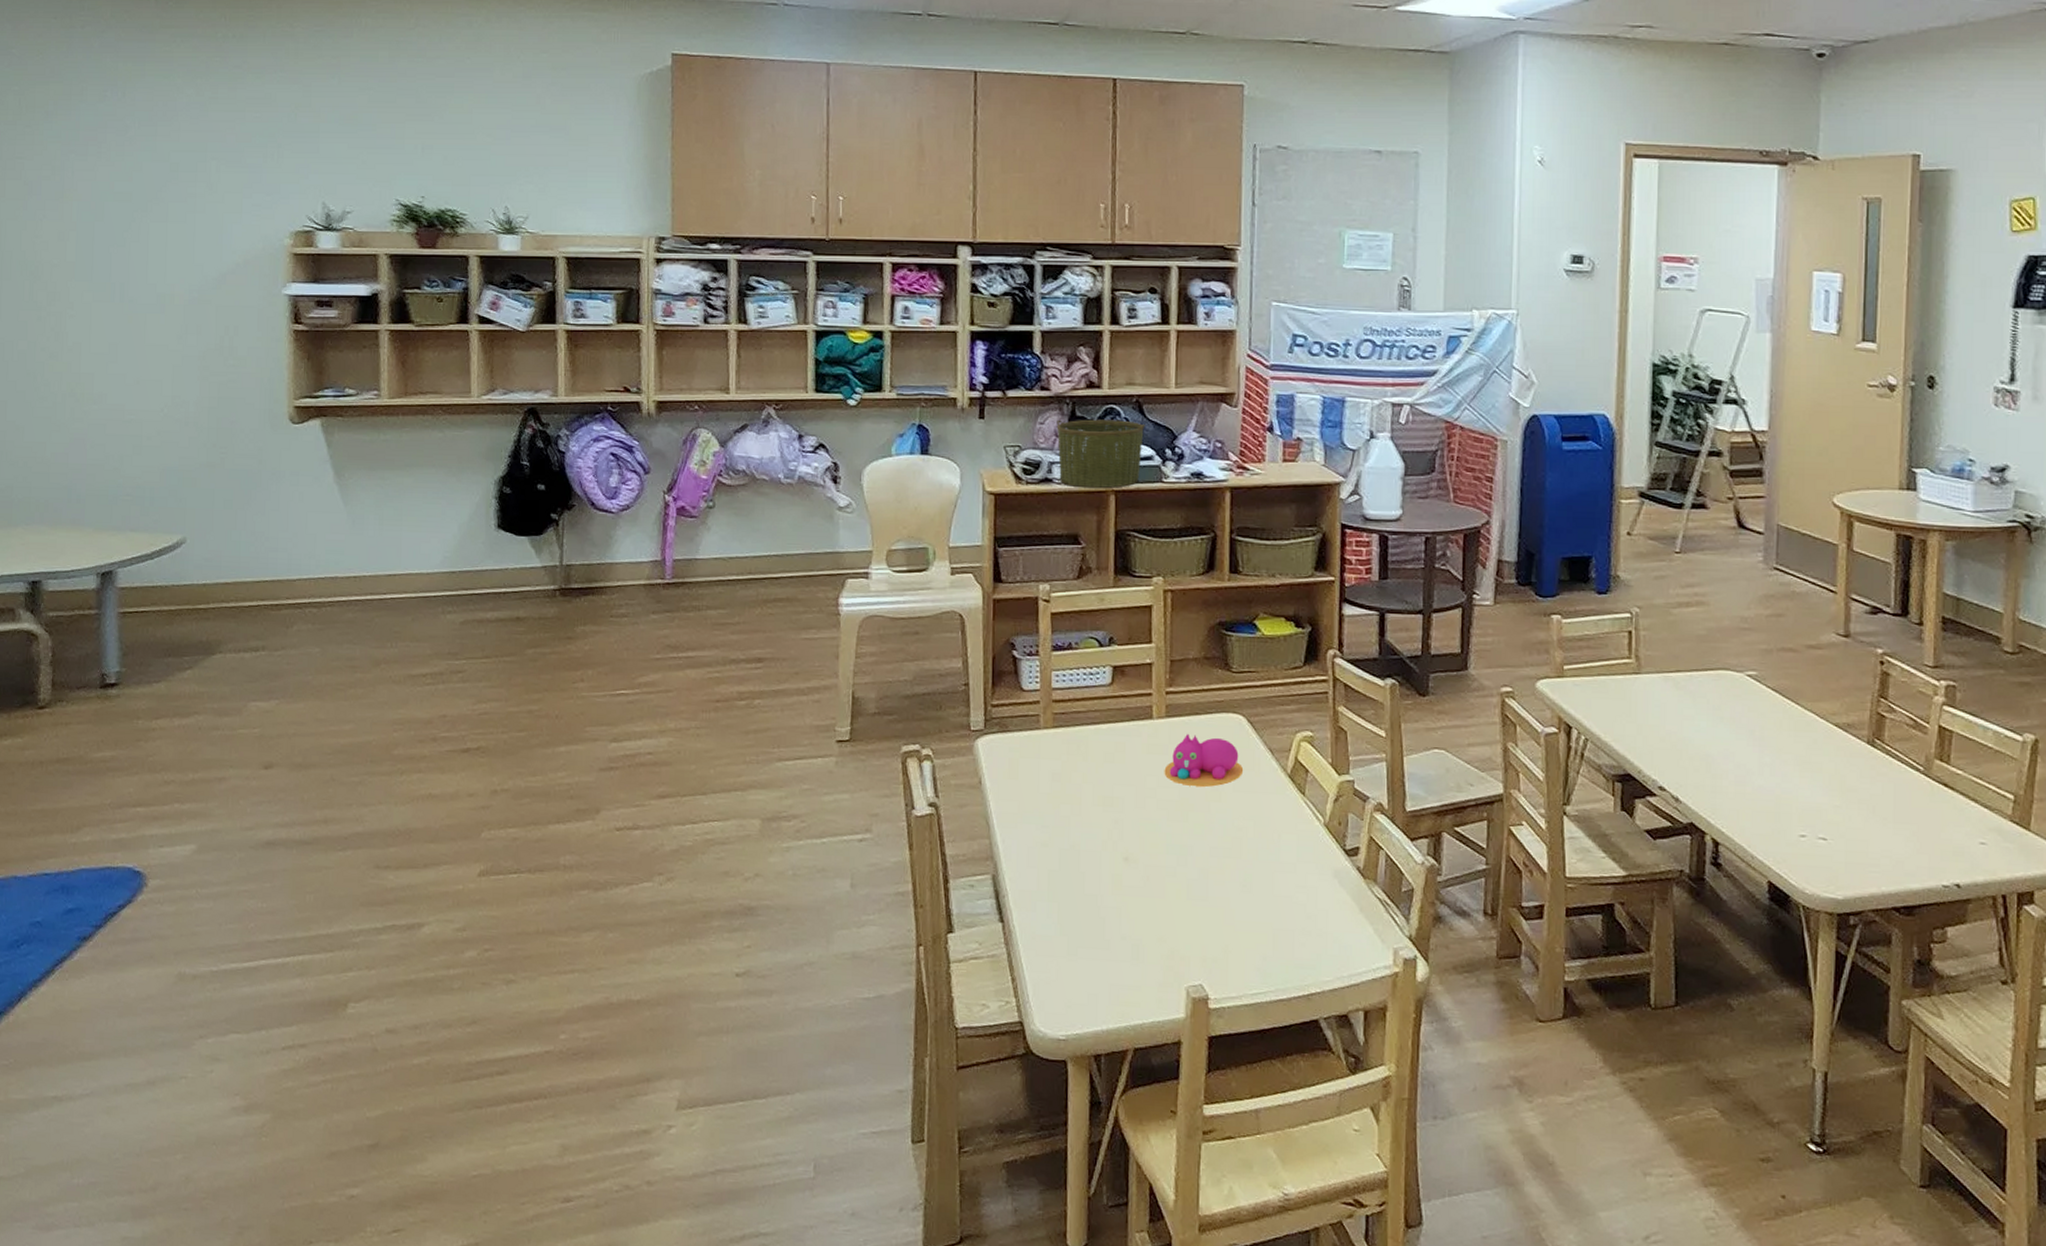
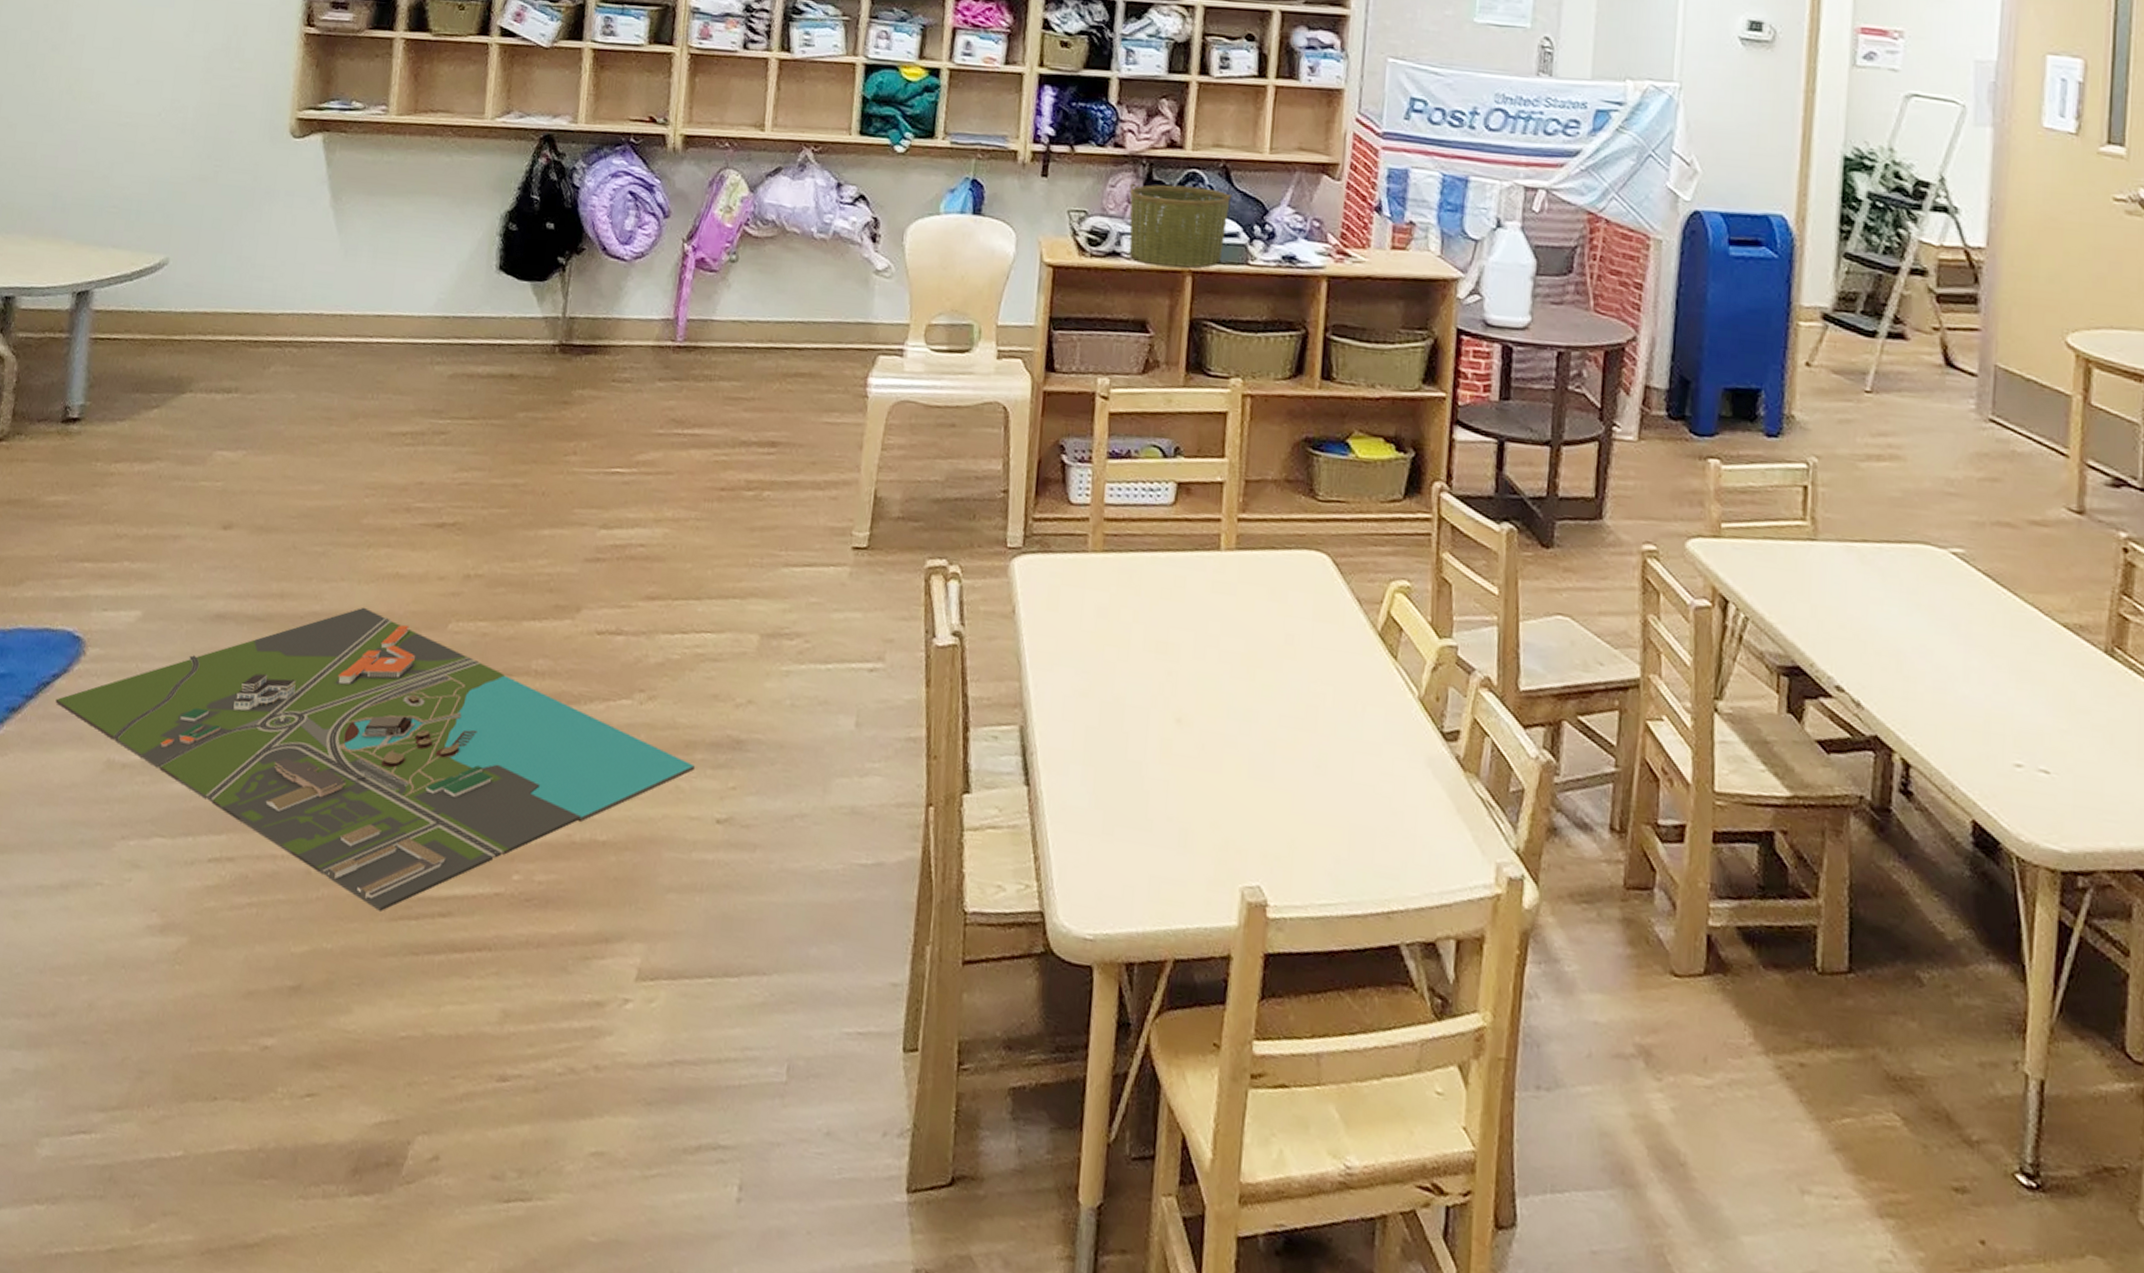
play mat: none [124,825,713,1076] -> present [55,607,694,911]
toy animal: present [1164,733,1243,787] -> none [1230,571,1324,640]

